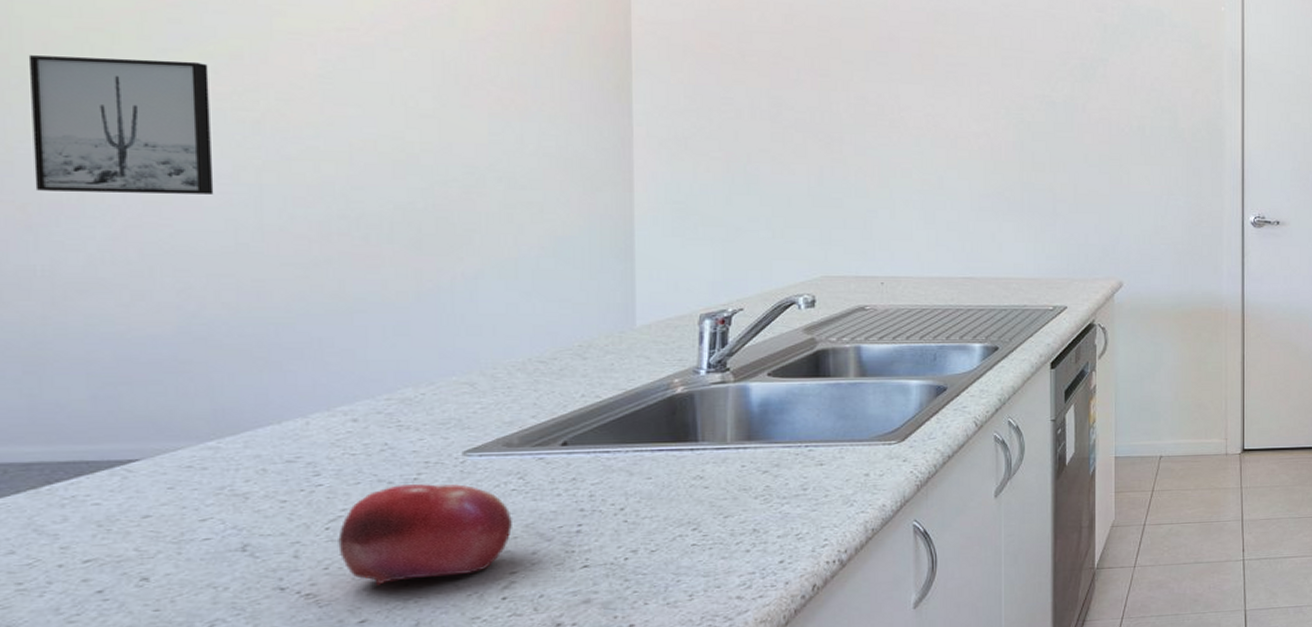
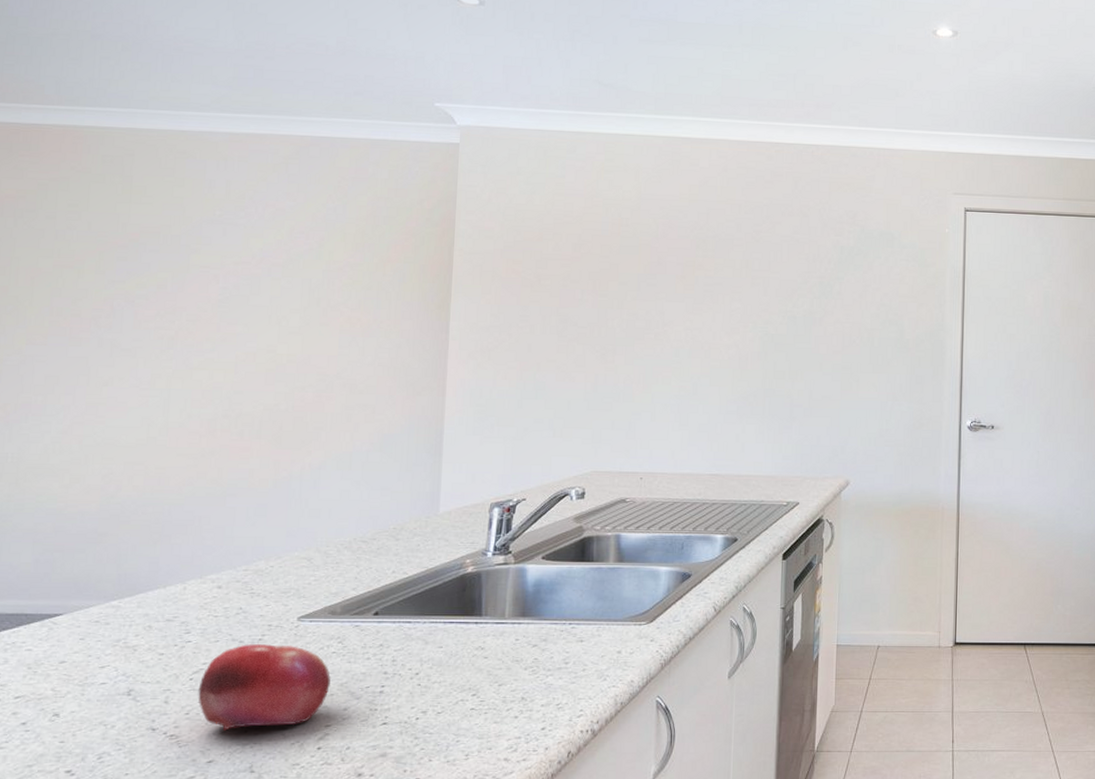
wall art: present [28,55,214,194] -> none [14,287,142,397]

